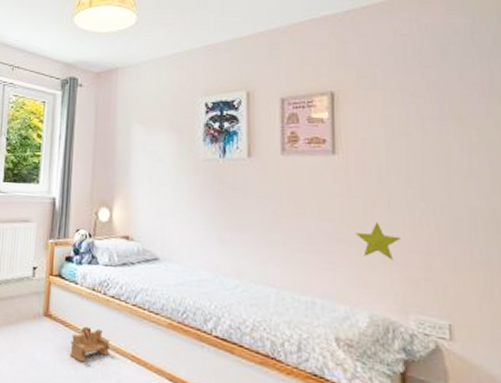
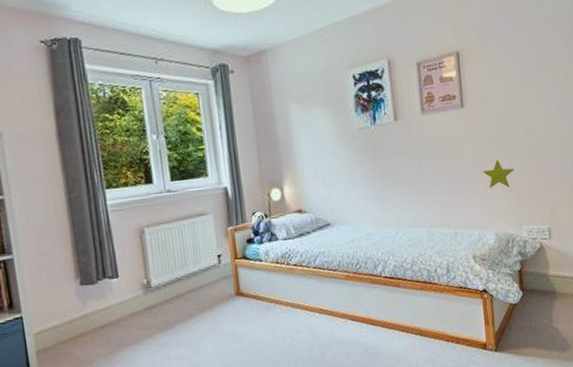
bench: present [70,326,110,363] -> none [264,294,300,326]

